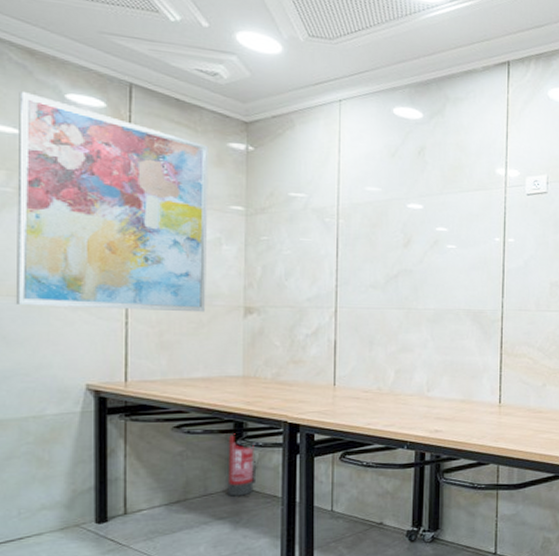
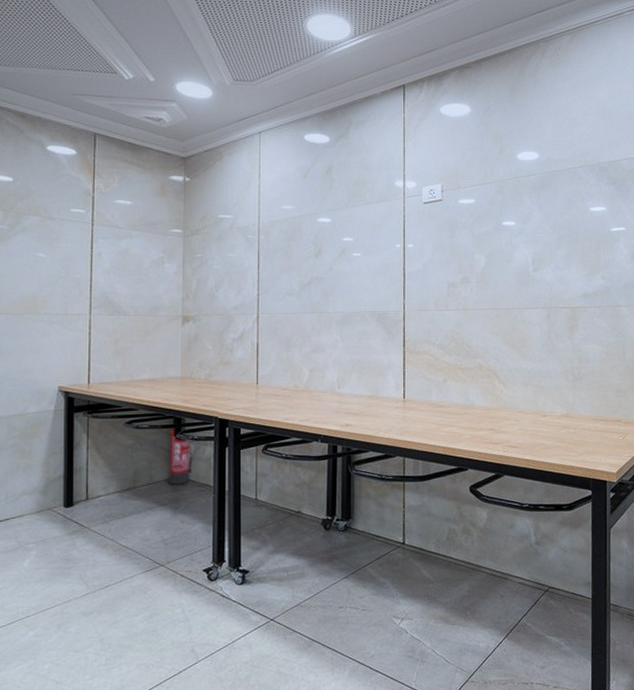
wall art: present [15,92,209,313] -> none [7,147,154,322]

